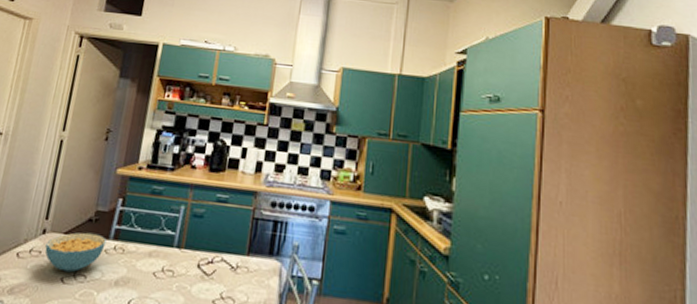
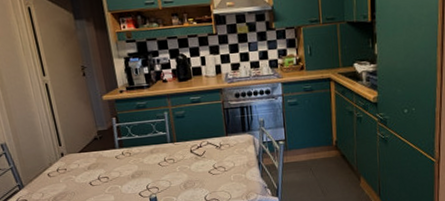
cereal bowl: present [45,232,107,273] -> none [67,147,115,178]

